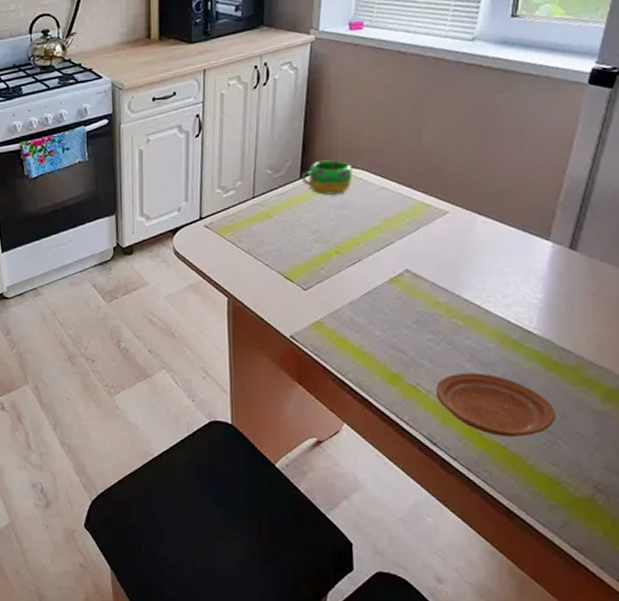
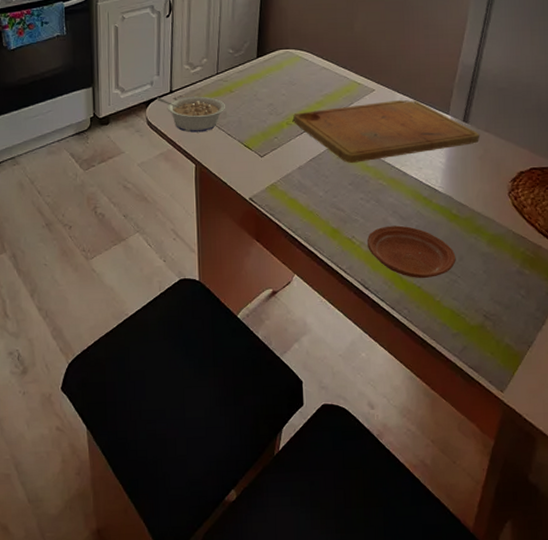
legume: none [185,222,262,263] -> present [157,96,225,133]
mug: present [301,160,353,196] -> none [257,42,300,74]
cutting board: none [344,223,594,298] -> present [293,99,480,163]

